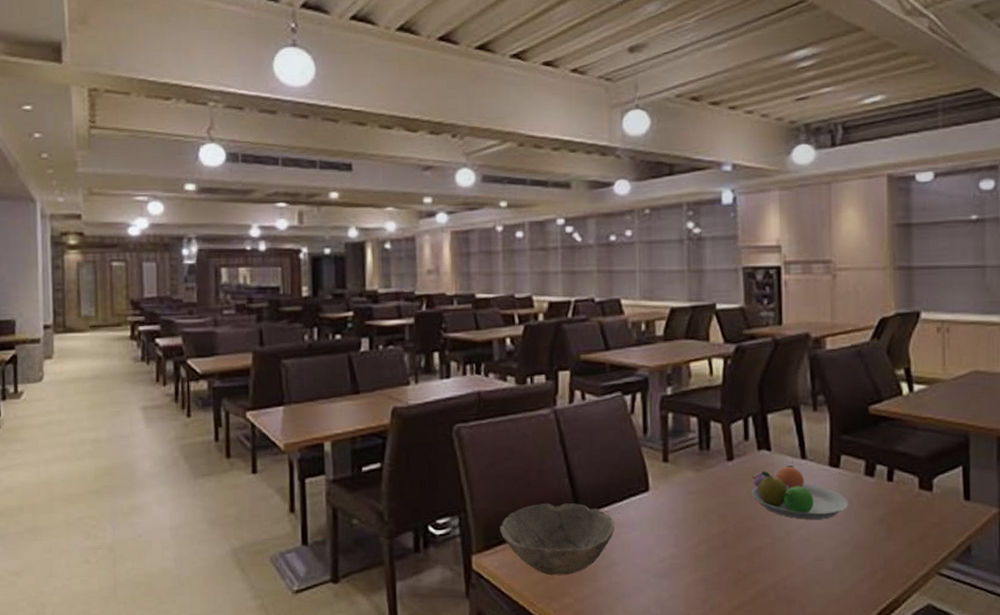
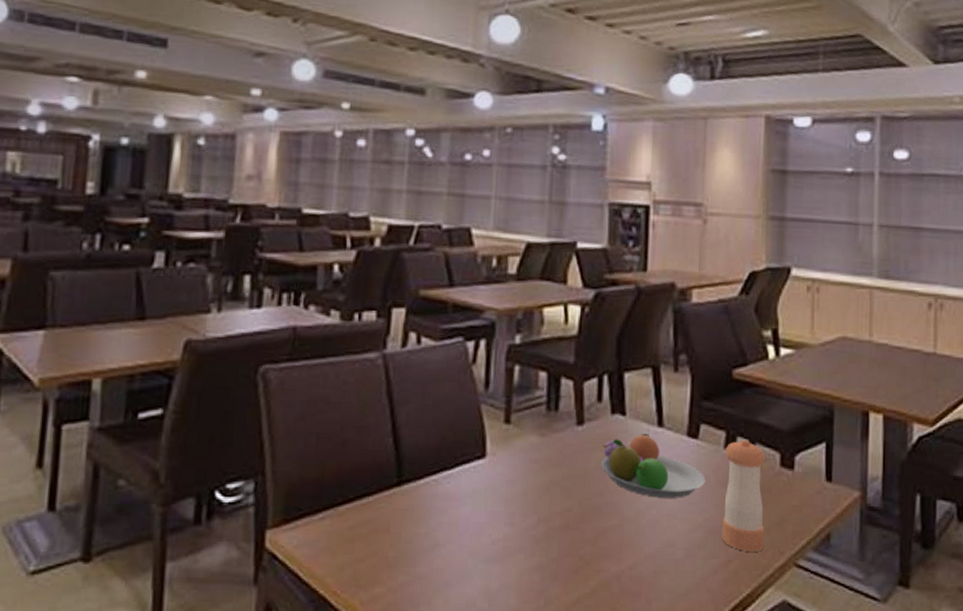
bowl: present [500,502,615,576] -> none [304,467,443,558]
pepper shaker: none [865,467,907,563] -> present [721,440,766,552]

